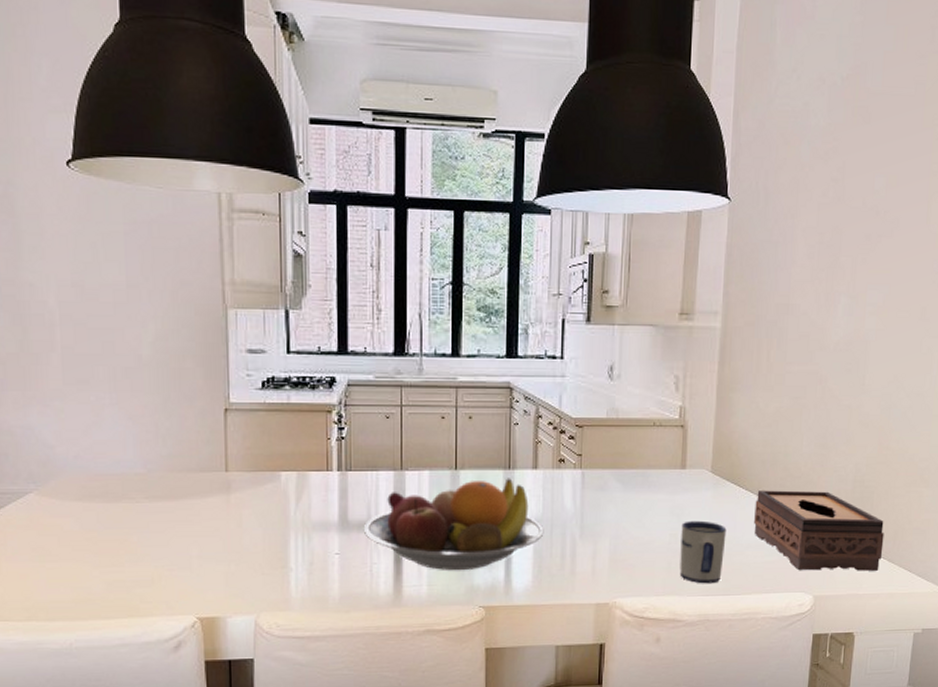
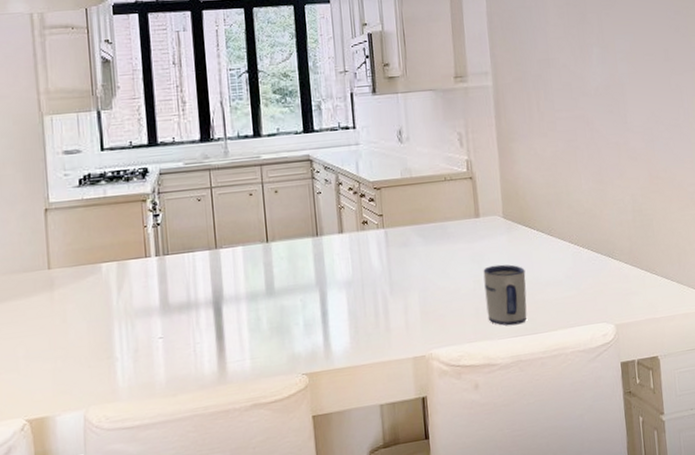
fruit bowl: present [364,478,544,571] -> none [185,244,356,342]
tissue box: present [754,490,884,571] -> none [547,223,671,301]

